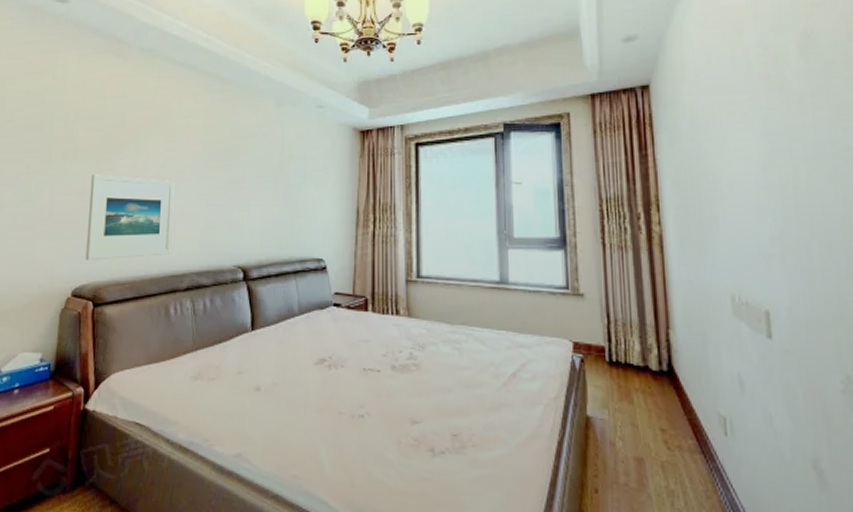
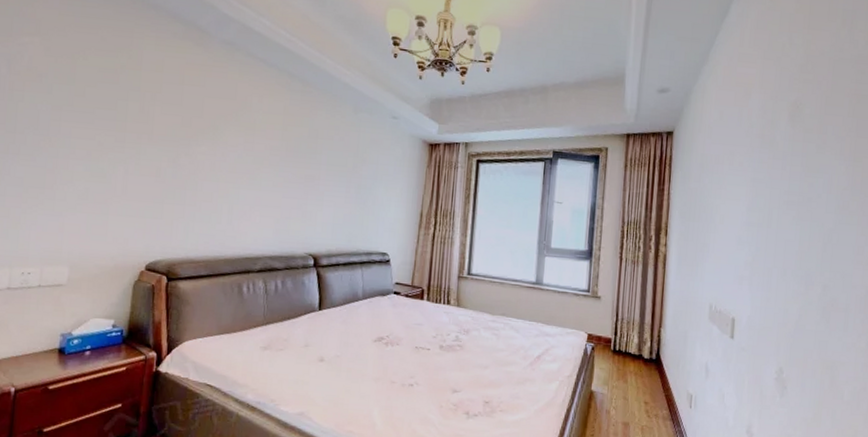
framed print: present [85,174,175,260] -> none [160,157,252,239]

